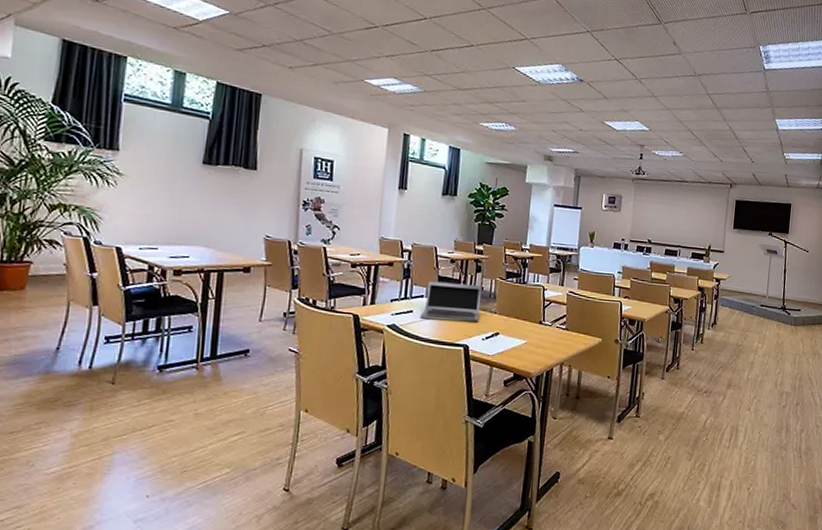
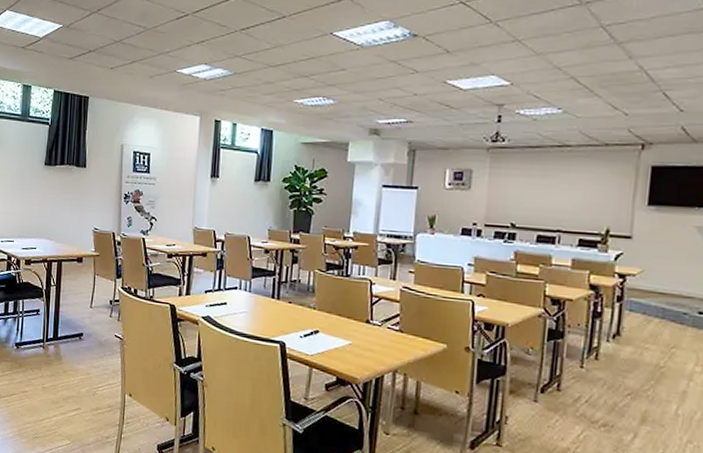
laptop: present [420,281,482,323] -> none [234,272,299,318]

